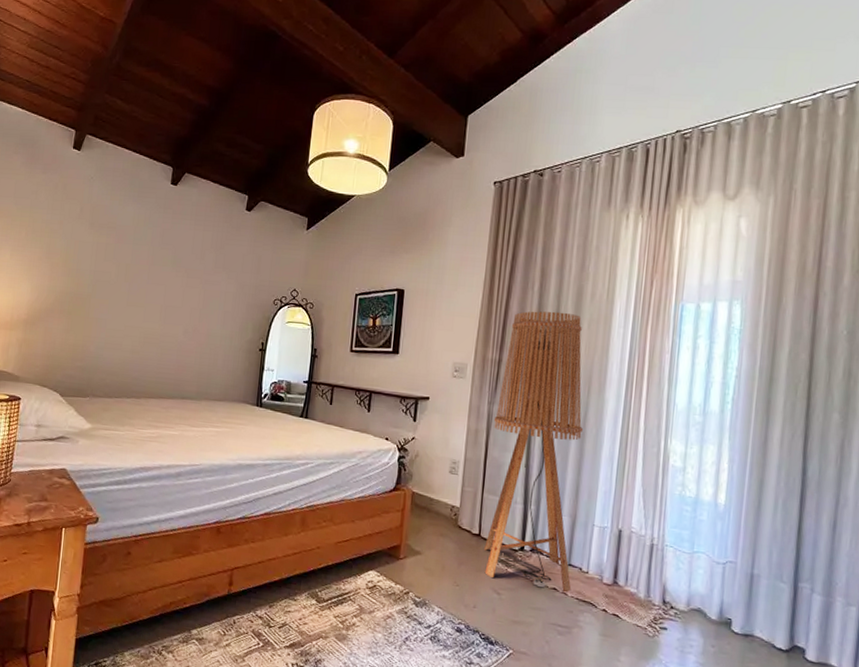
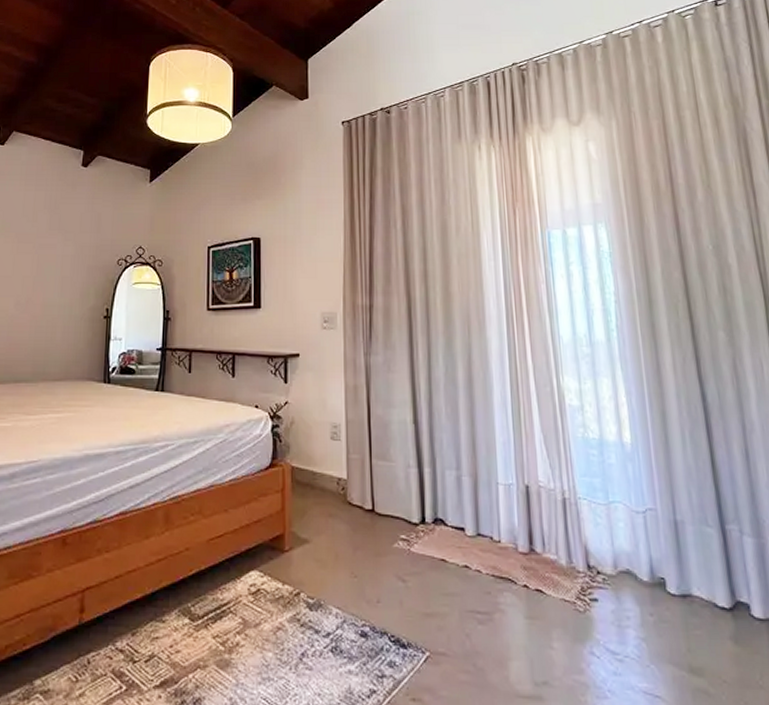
floor lamp: present [484,311,583,593] -> none [372,249,485,570]

